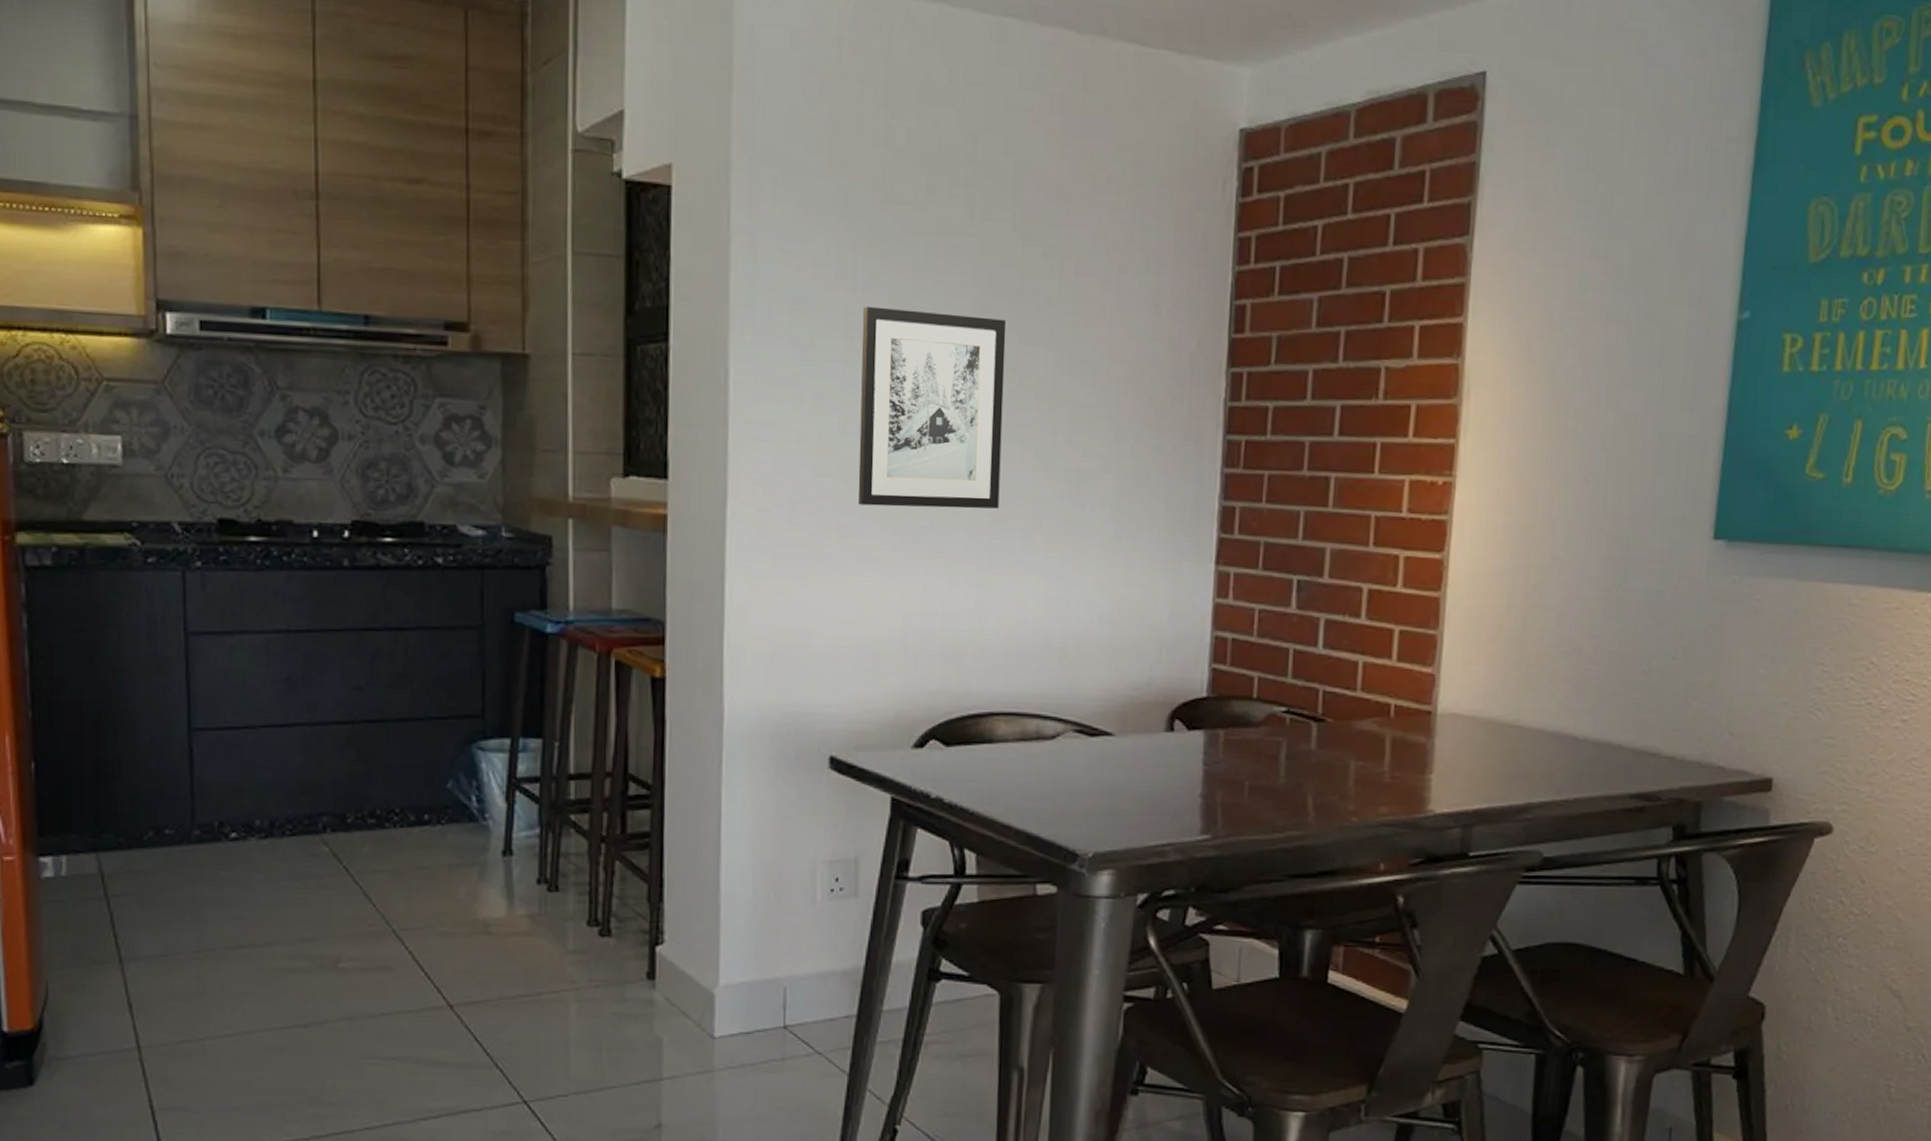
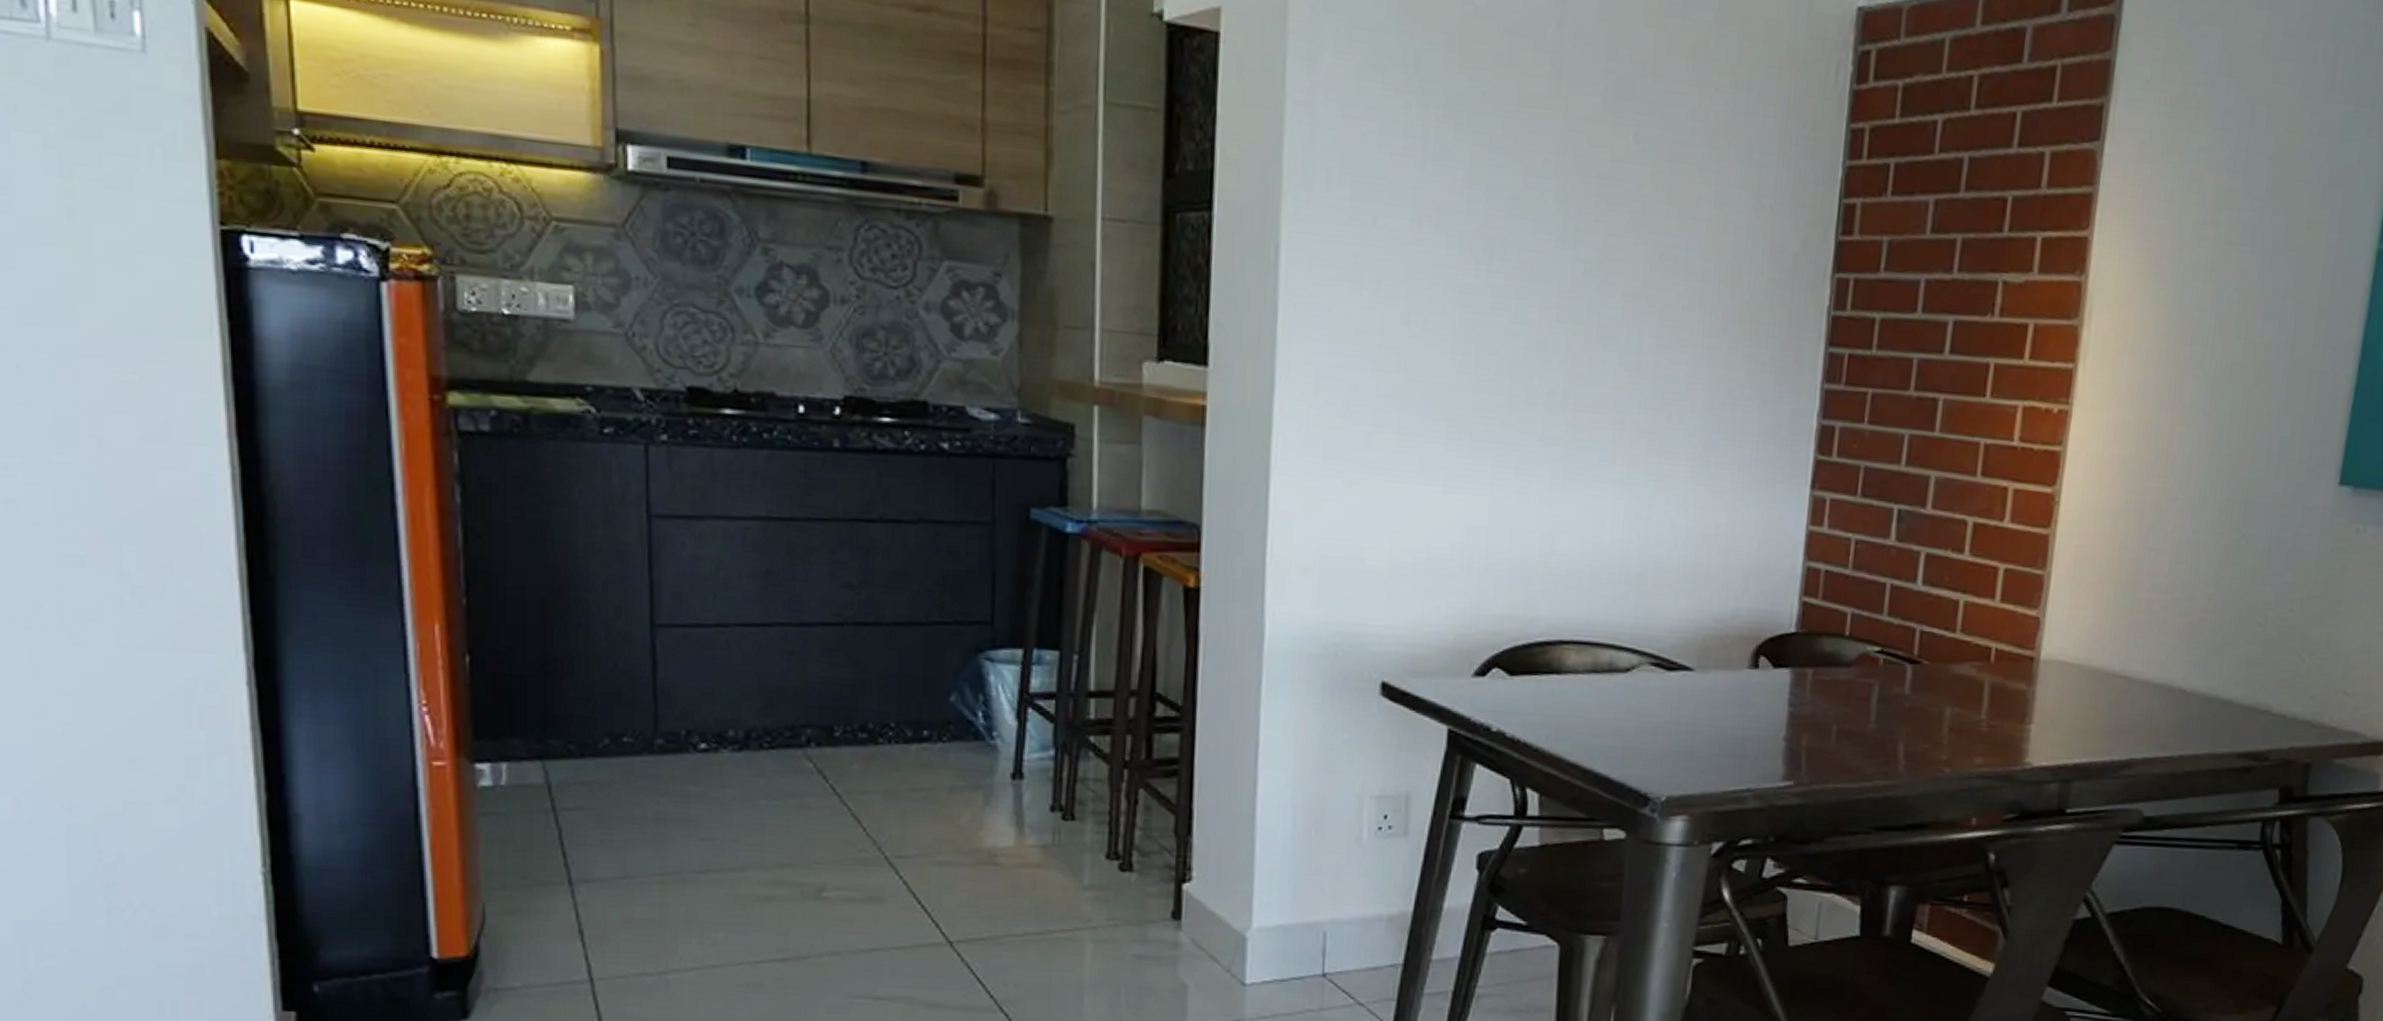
wall art: present [858,306,1007,509] -> none [1421,182,1593,417]

